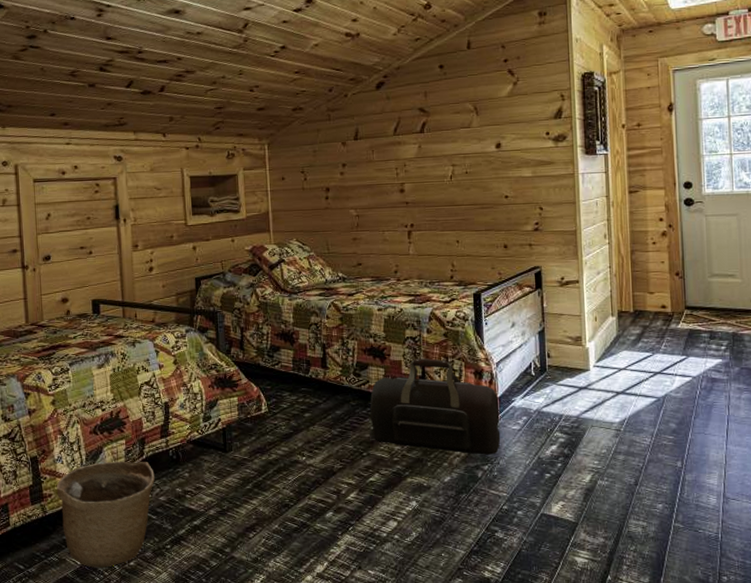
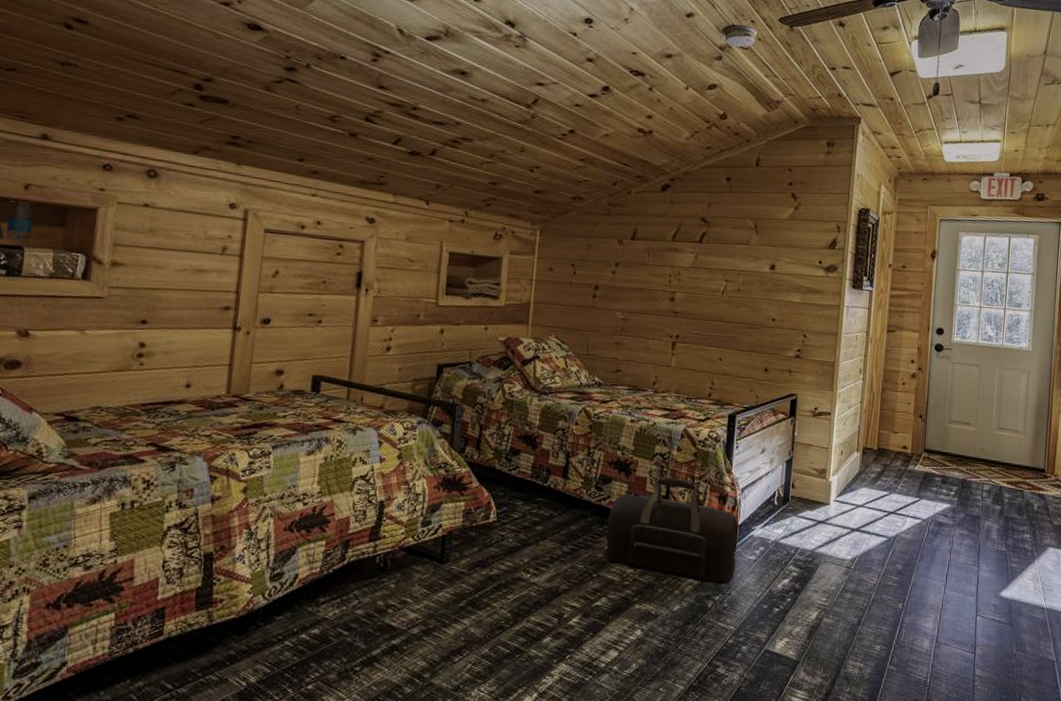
basket: present [56,461,155,568] -> none [230,565,355,691]

